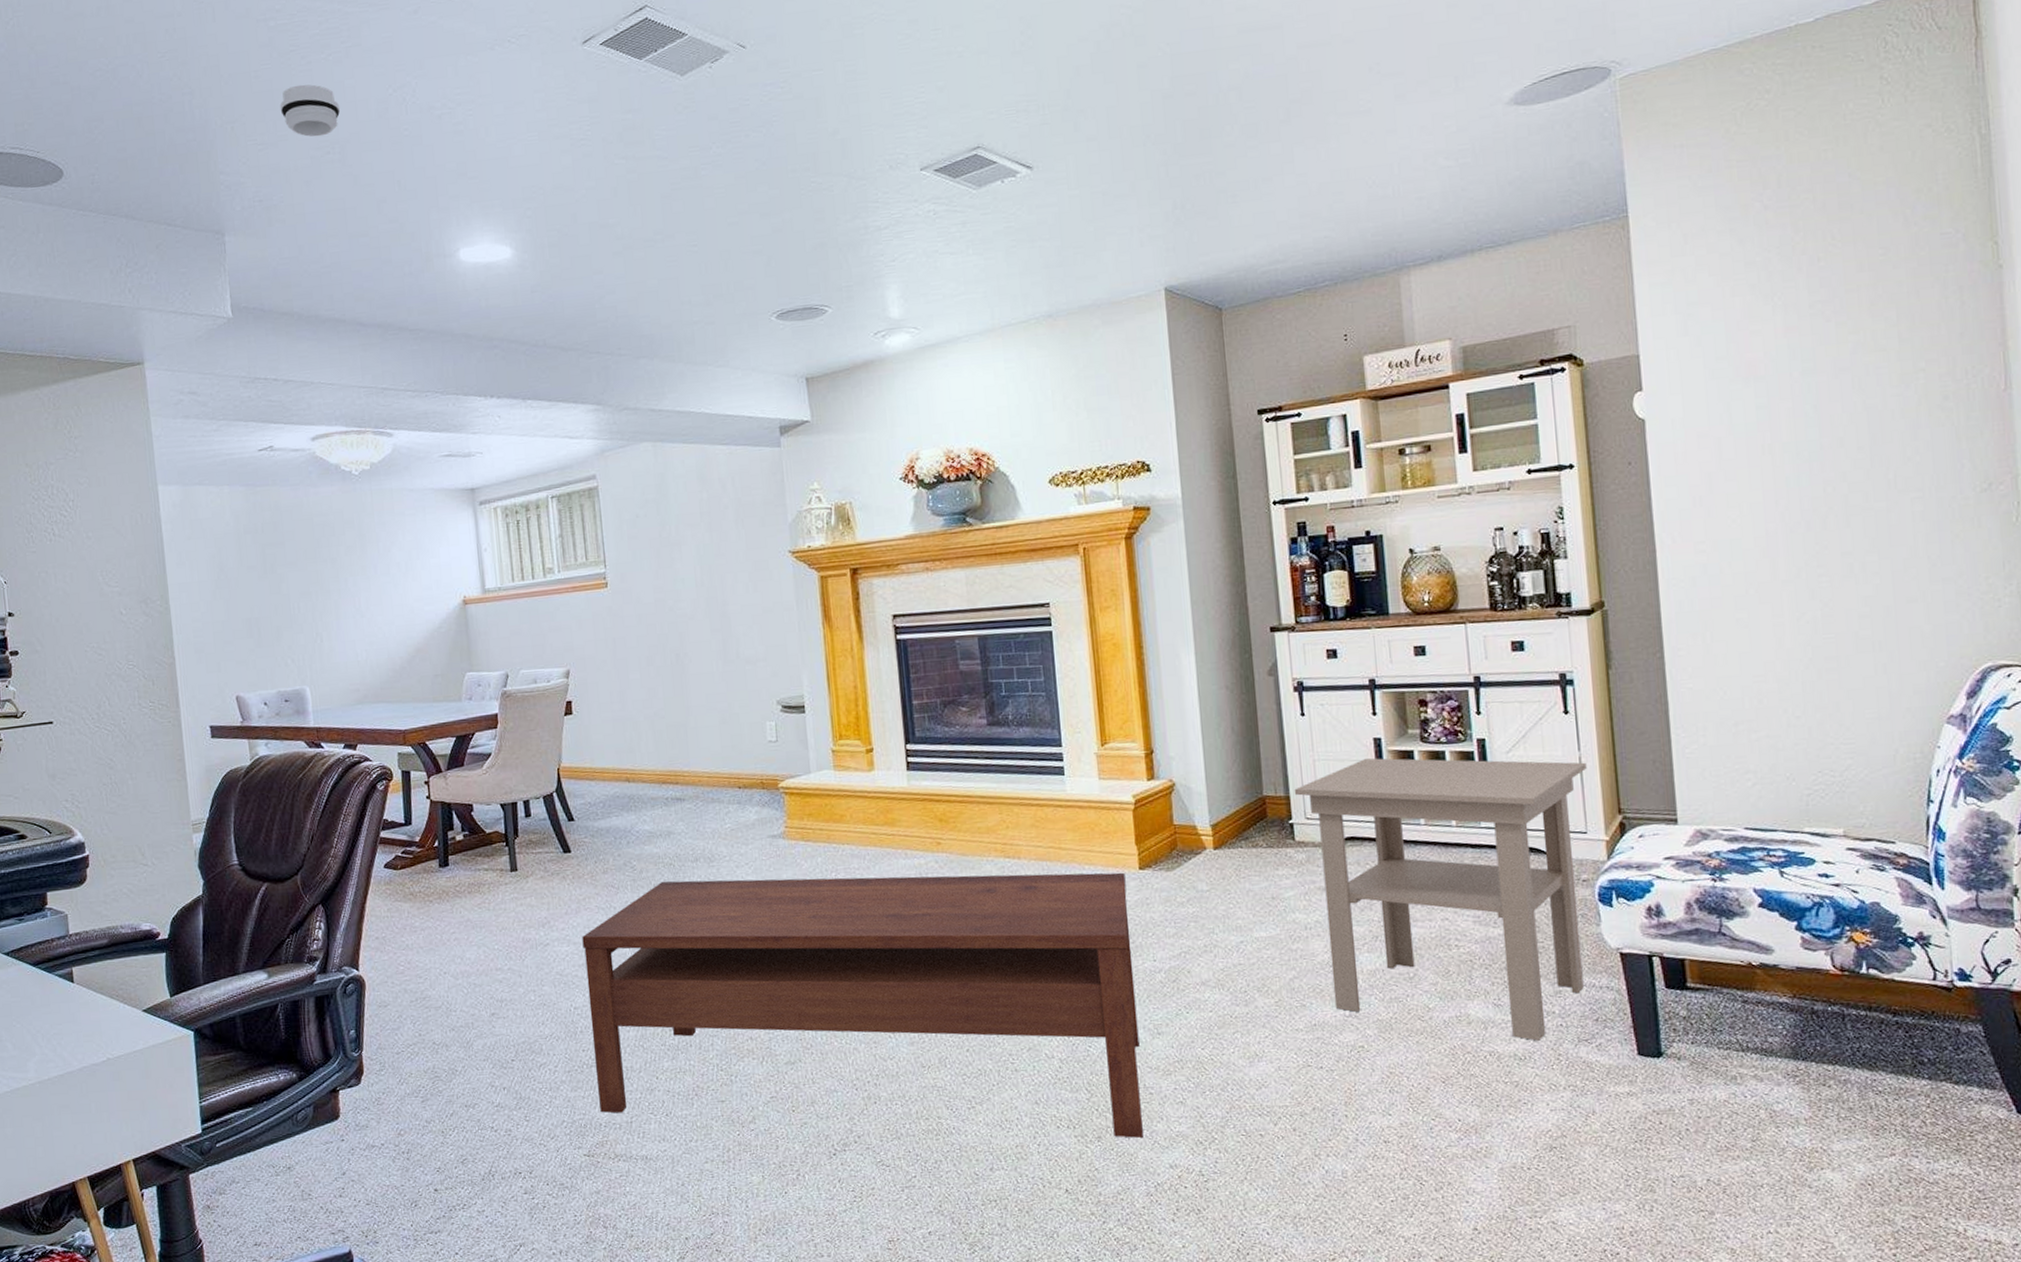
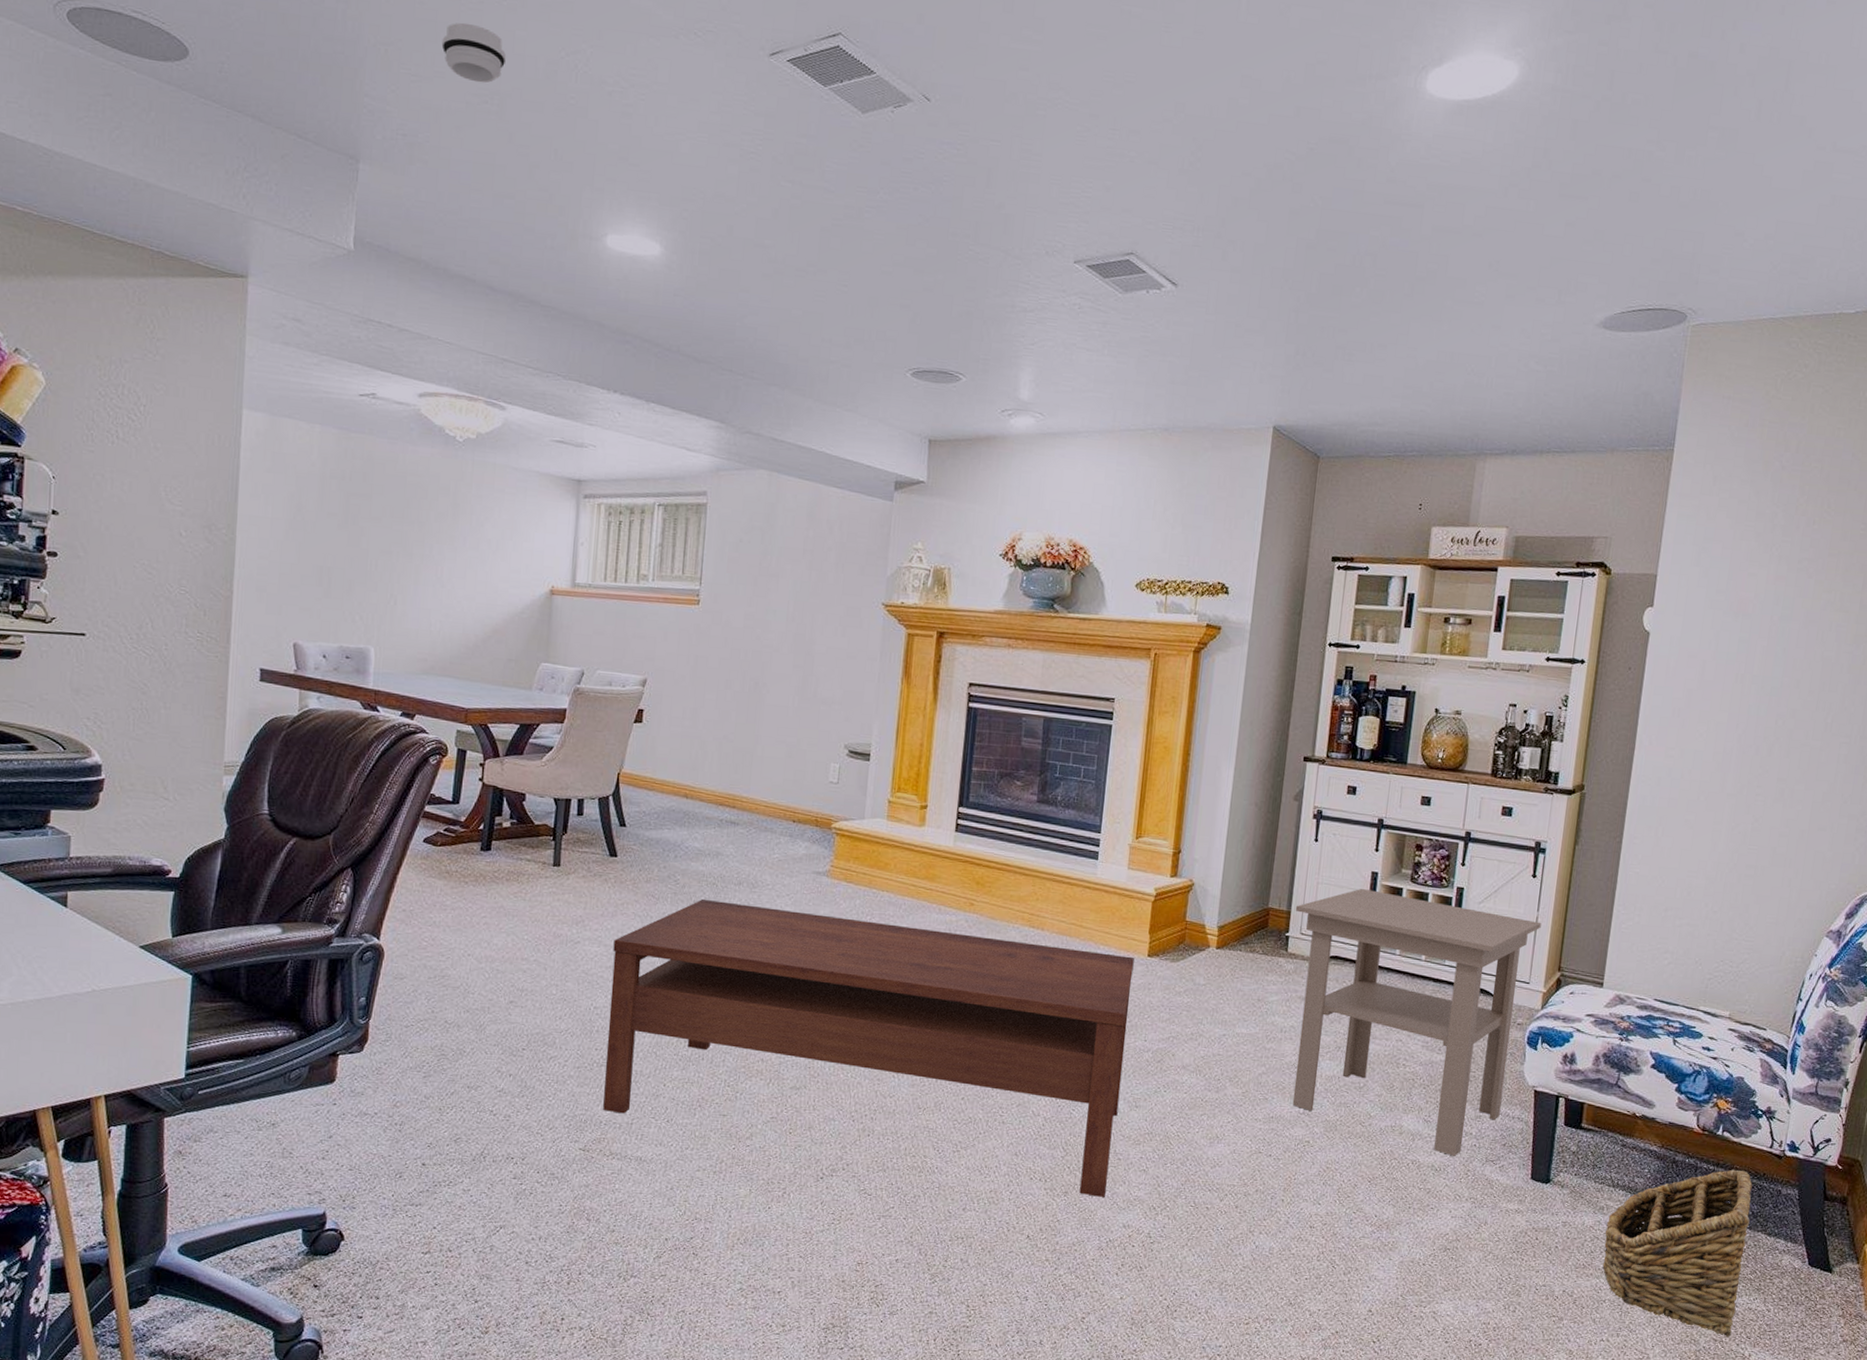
basket: none [1744,1010,1935,1211] -> present [1602,1169,1753,1337]

